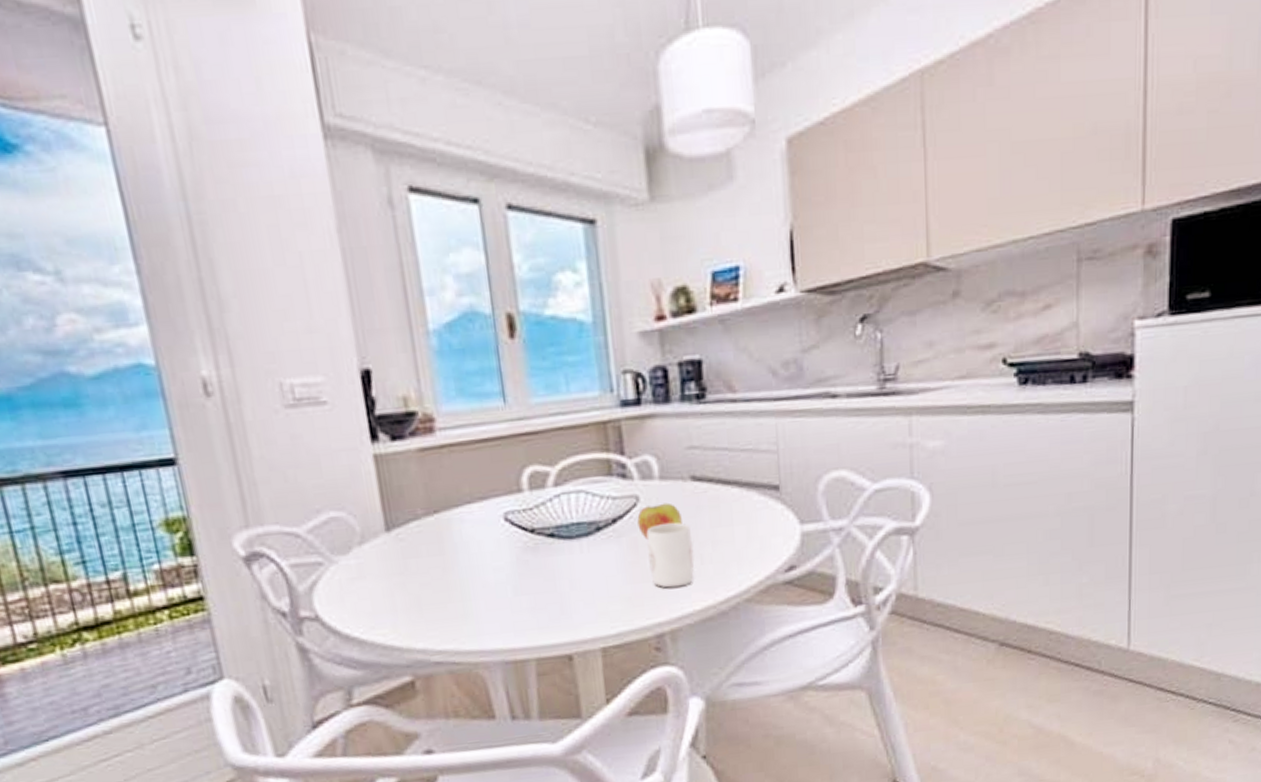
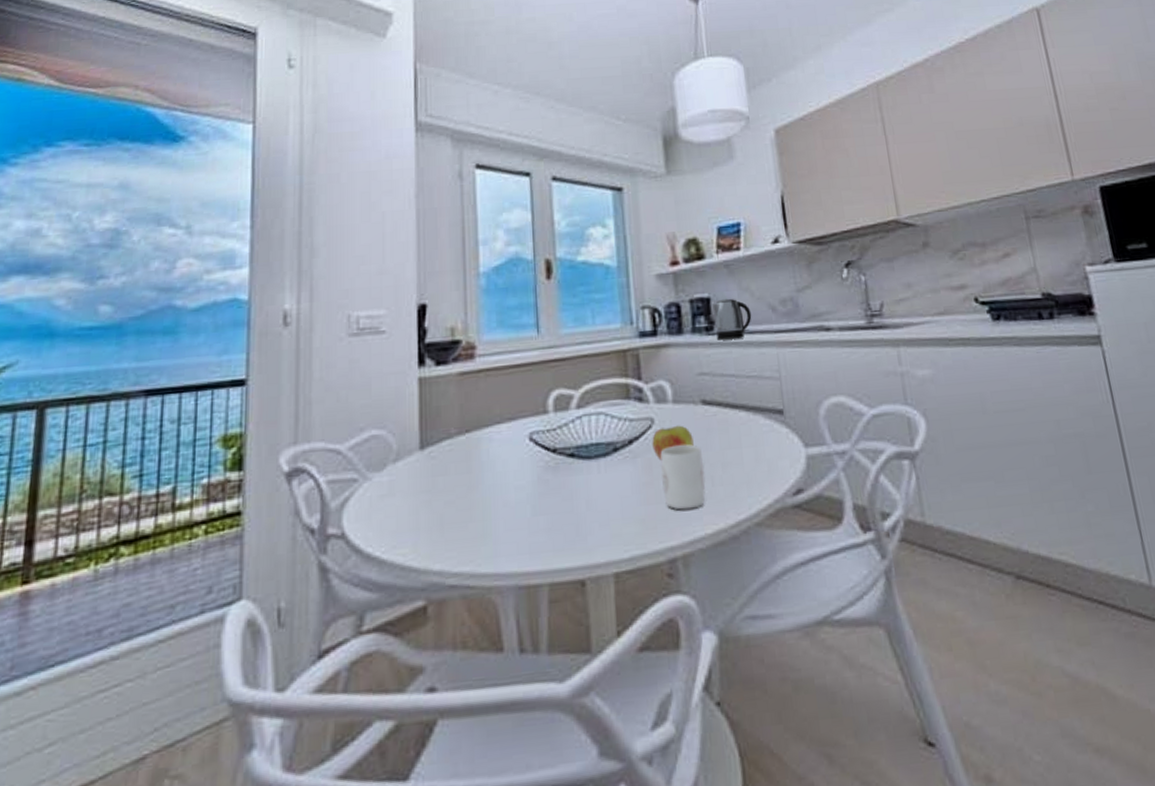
kettle: none [704,360,749,410] -> present [712,298,752,340]

